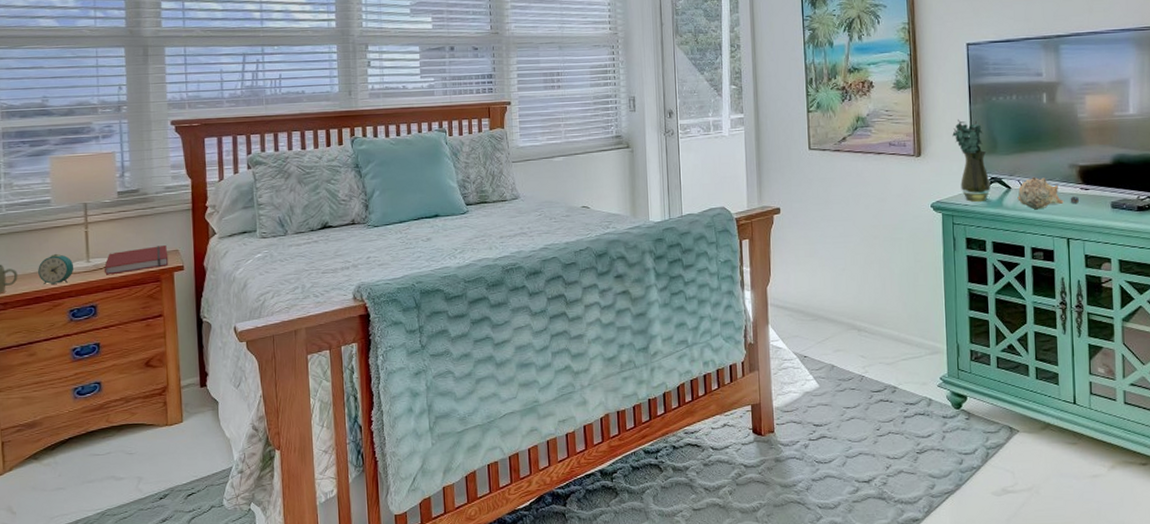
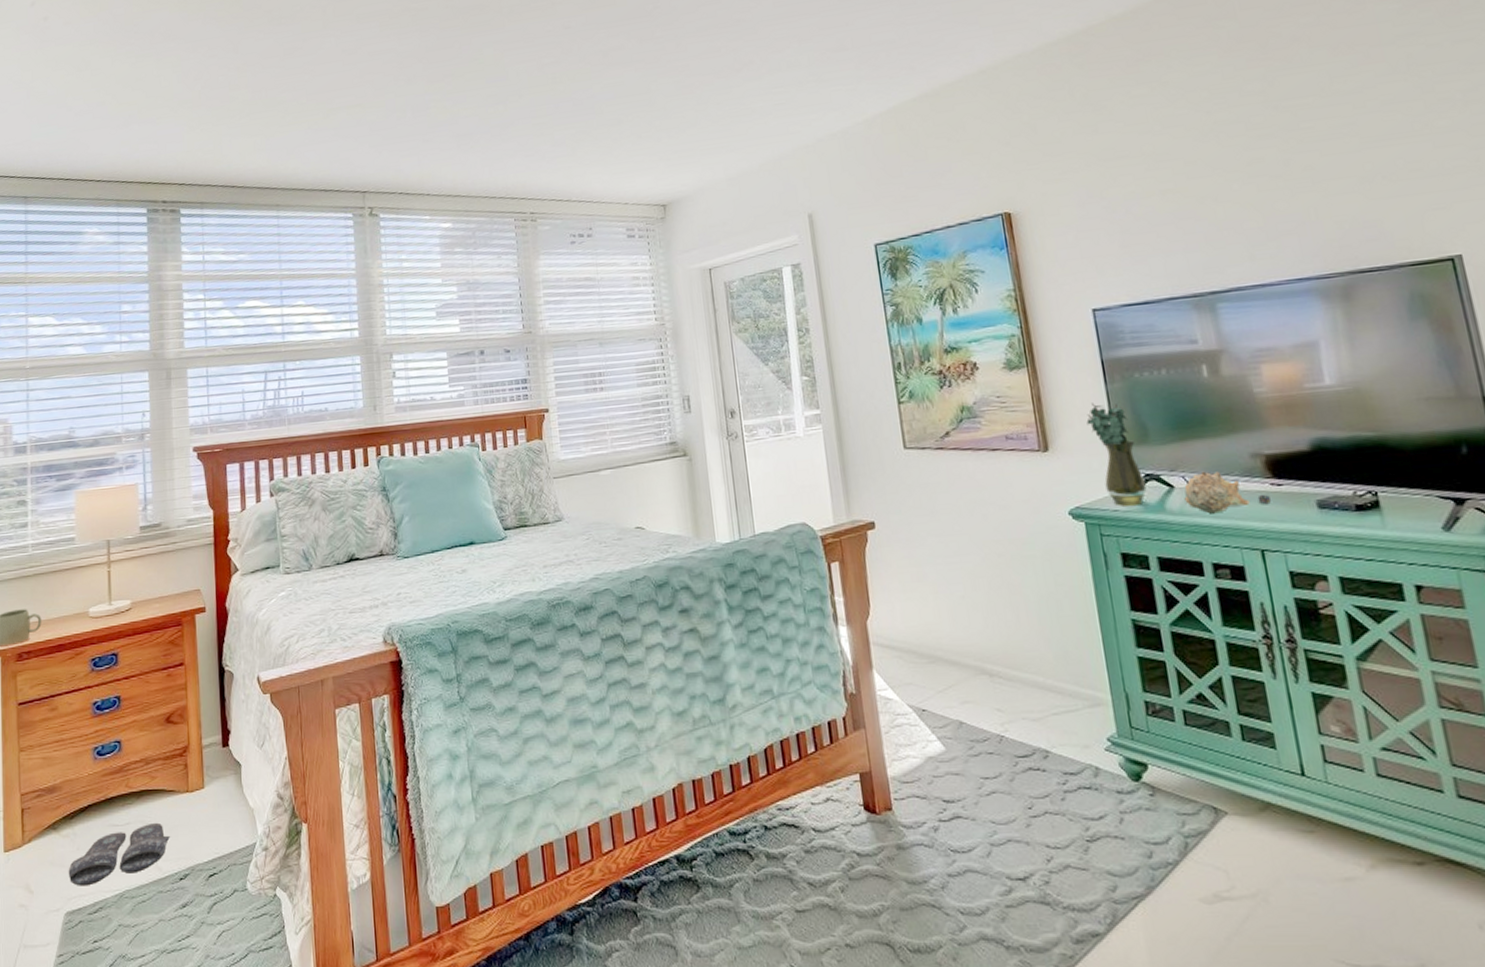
alarm clock: present [38,253,74,285] -> none [61,596,97,631]
slippers: none [50,451,150,507] -> present [68,822,170,886]
book: present [105,245,169,275] -> none [126,585,190,619]

